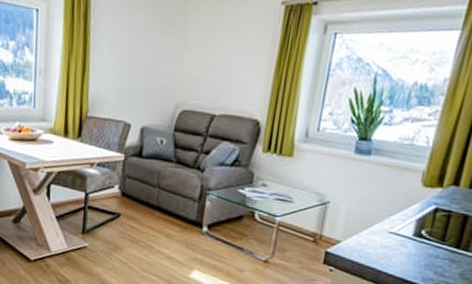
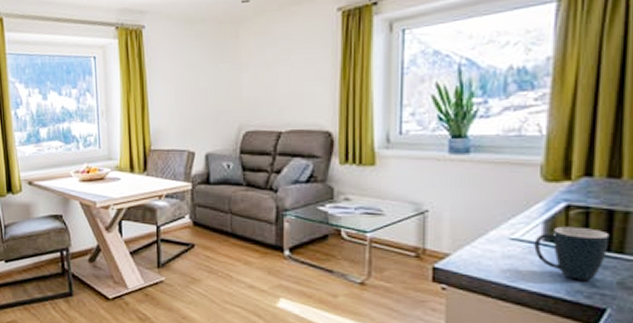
mug: none [405,225,462,271] -> present [534,226,610,281]

